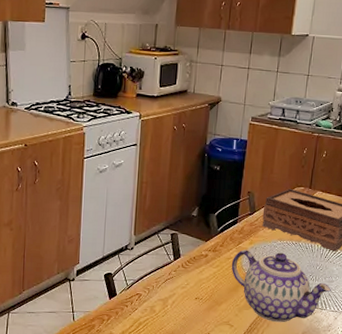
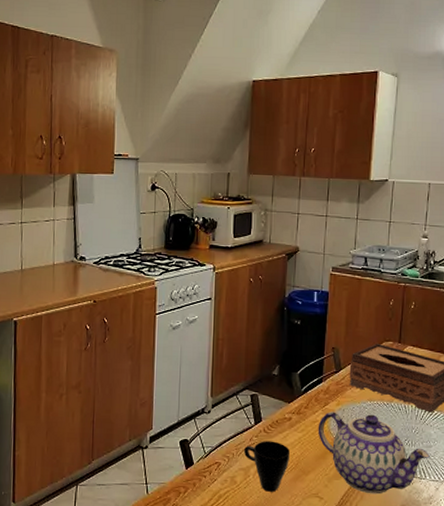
cup: none [162,275,205,320] -> present [243,441,290,492]

